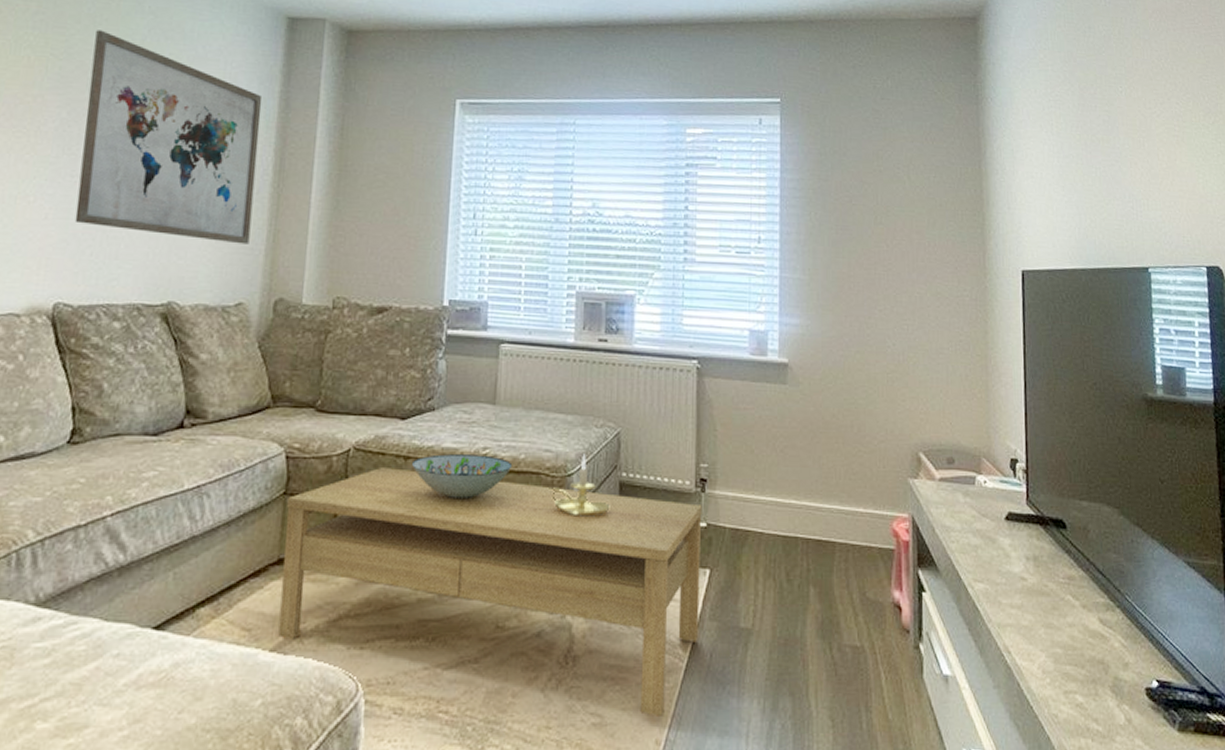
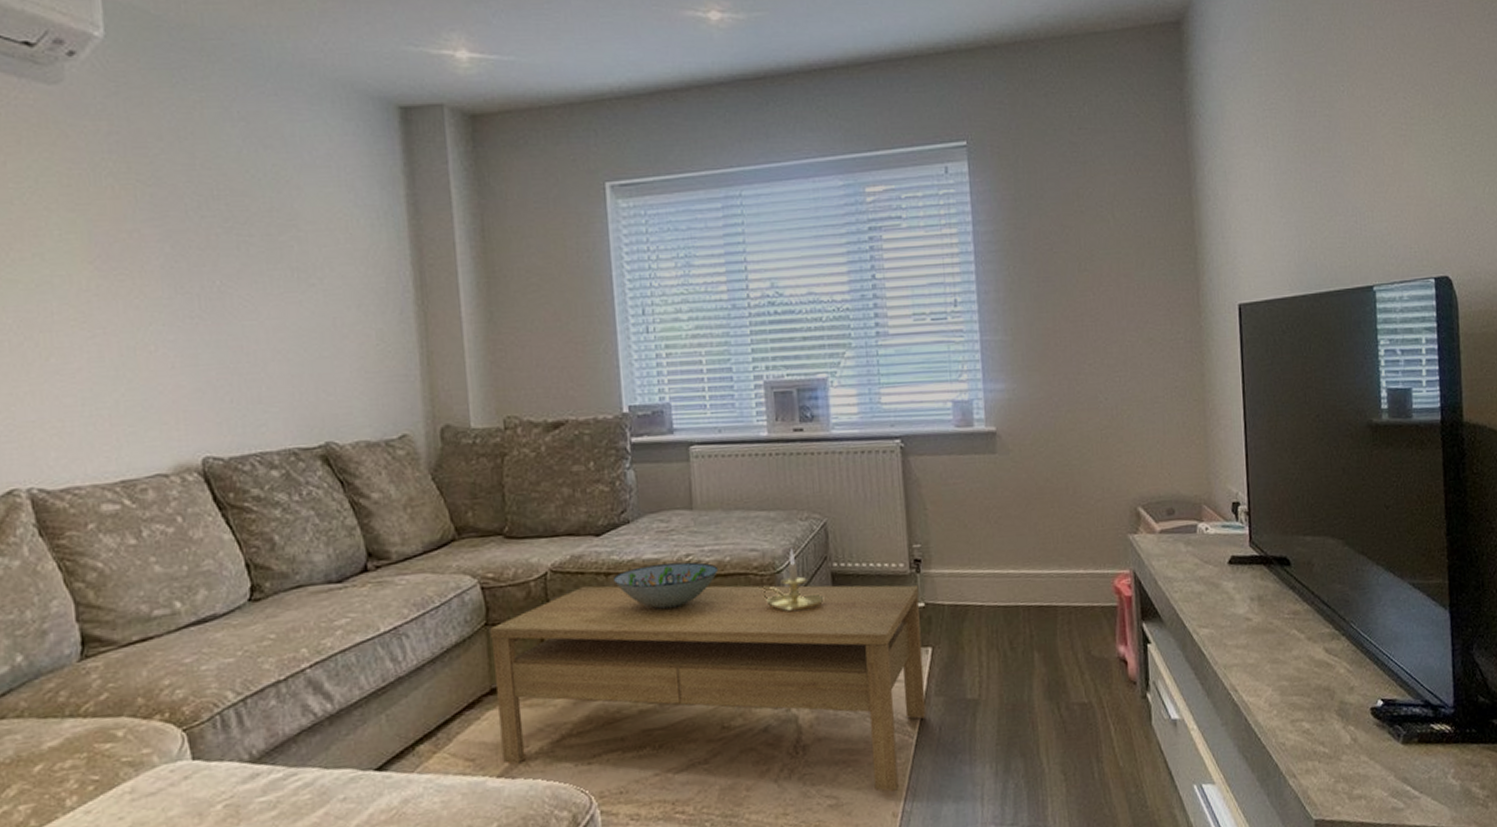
wall art: present [74,30,263,244] -> none [183,146,402,372]

